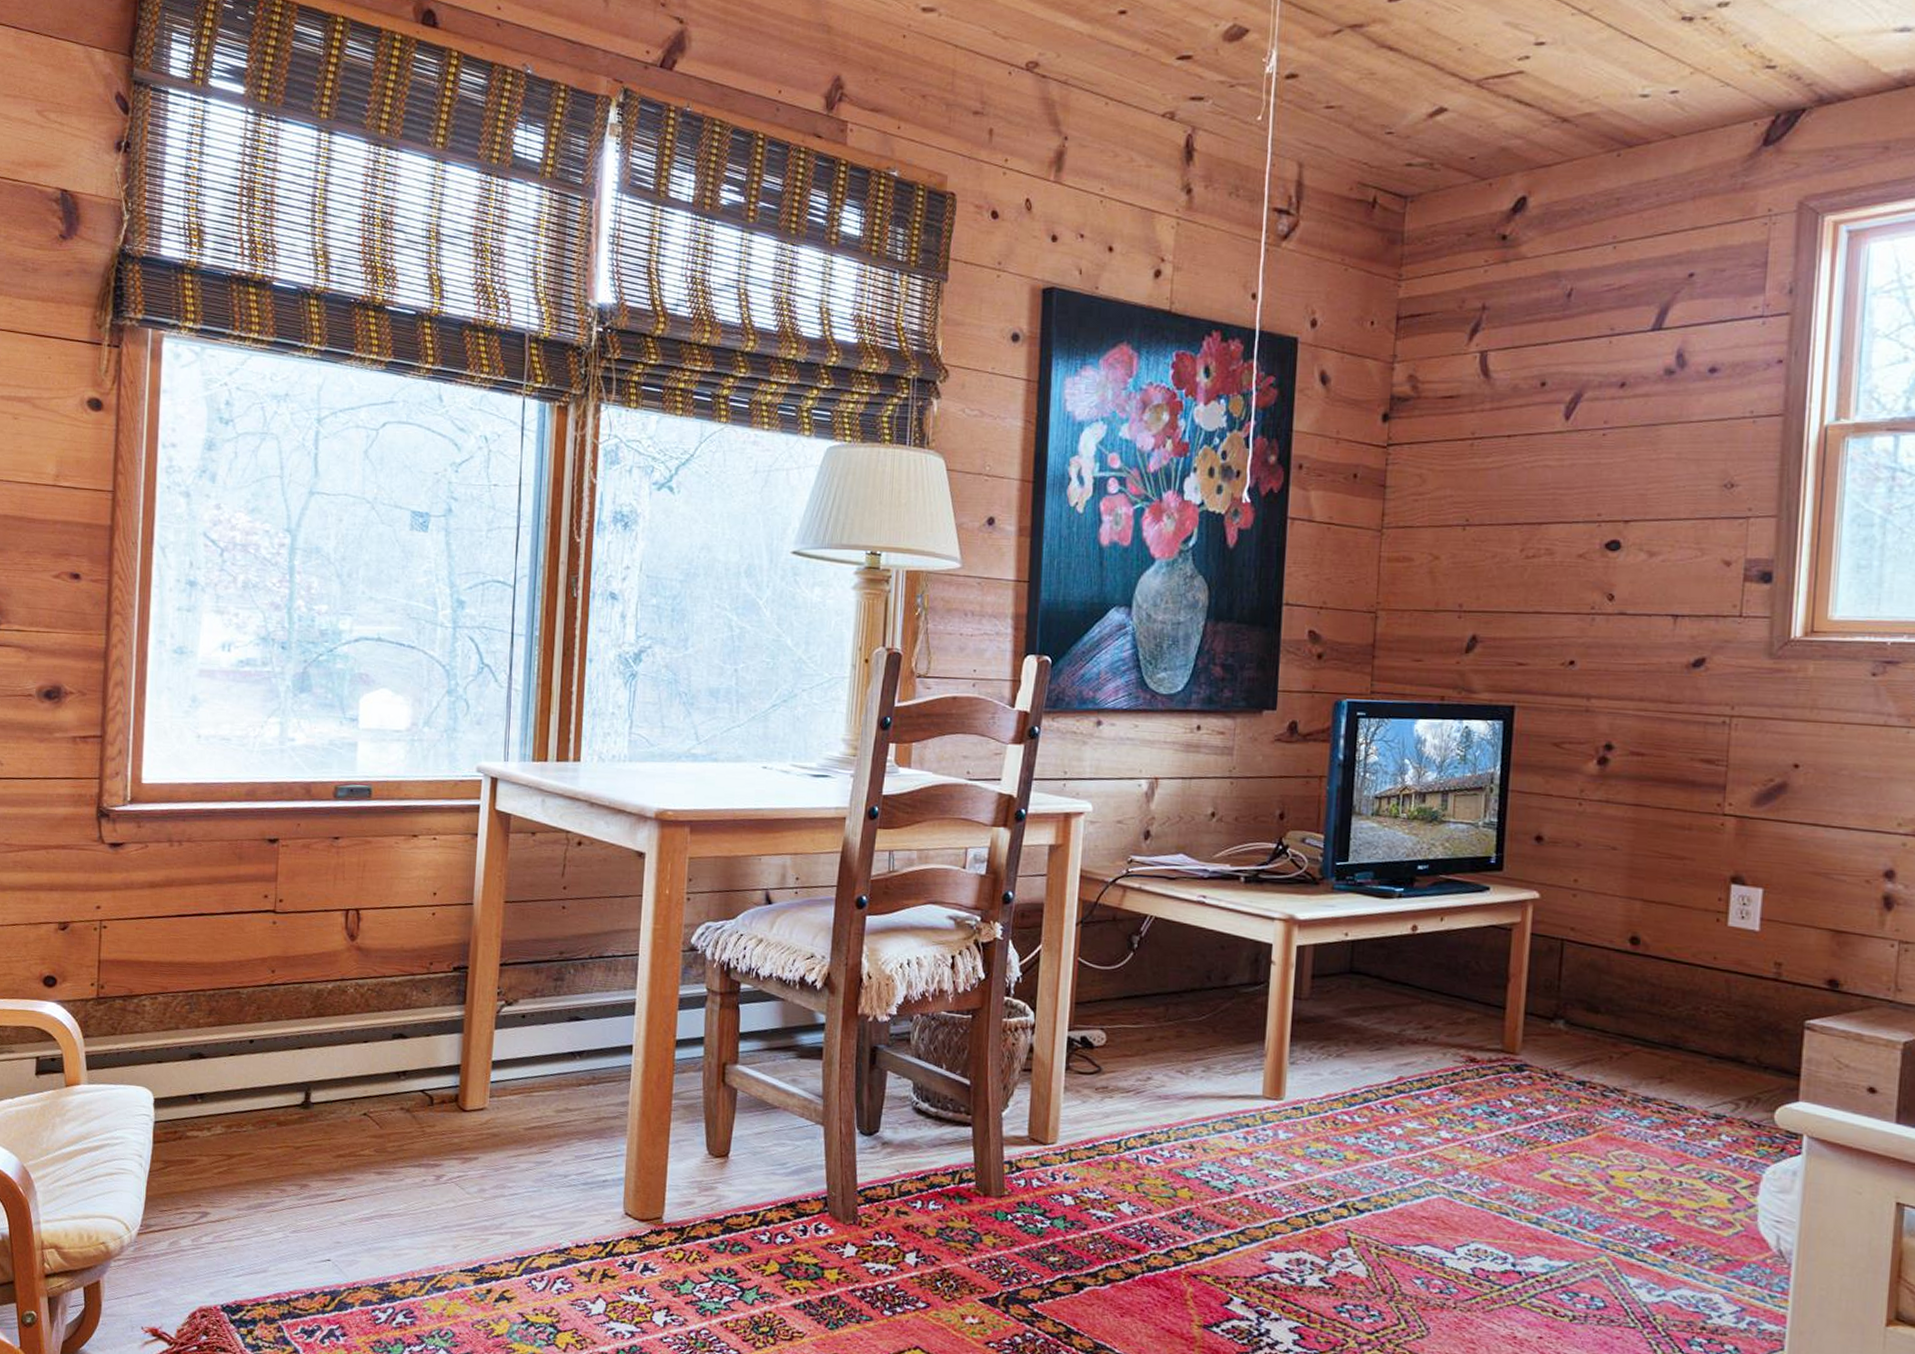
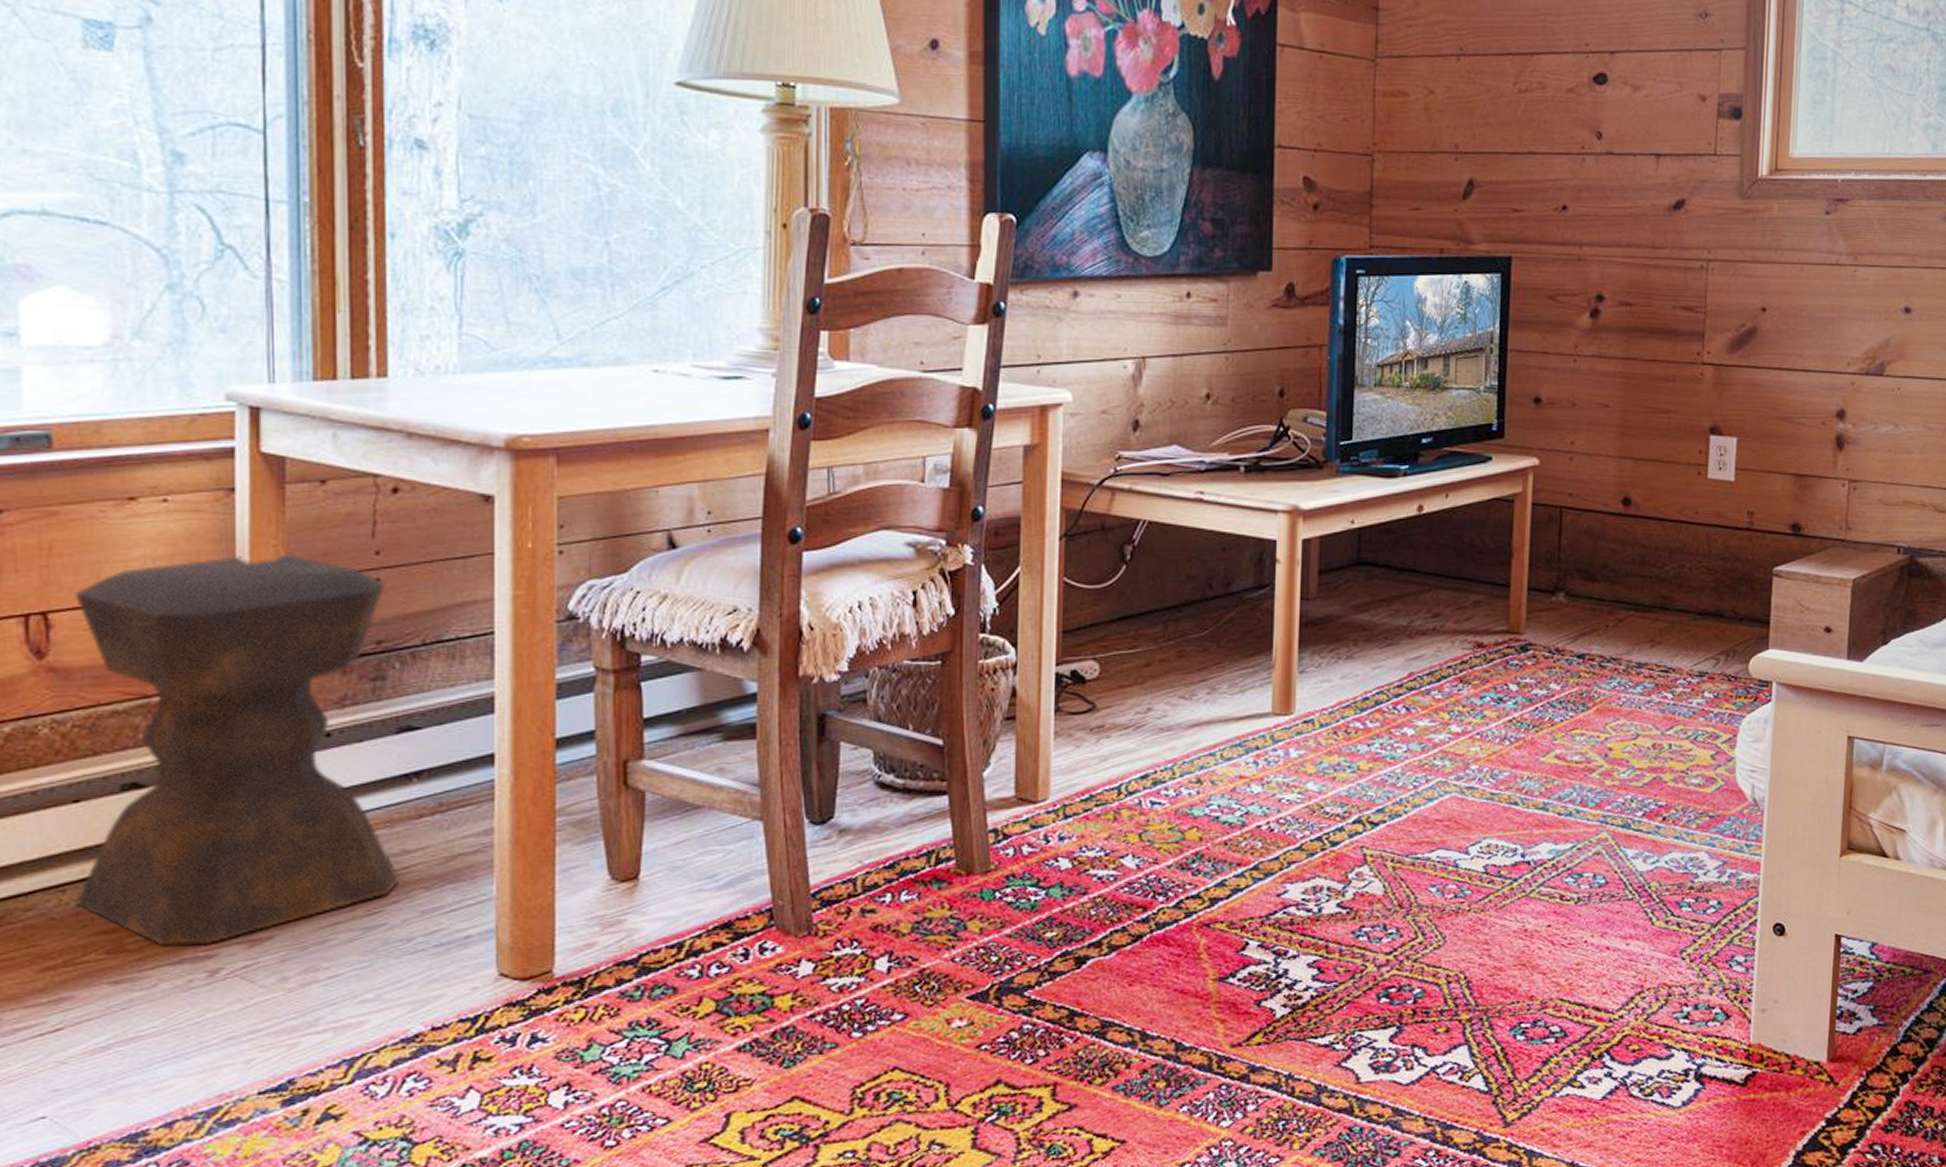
stool: none [359,881,568,1157] -> present [74,554,400,946]

